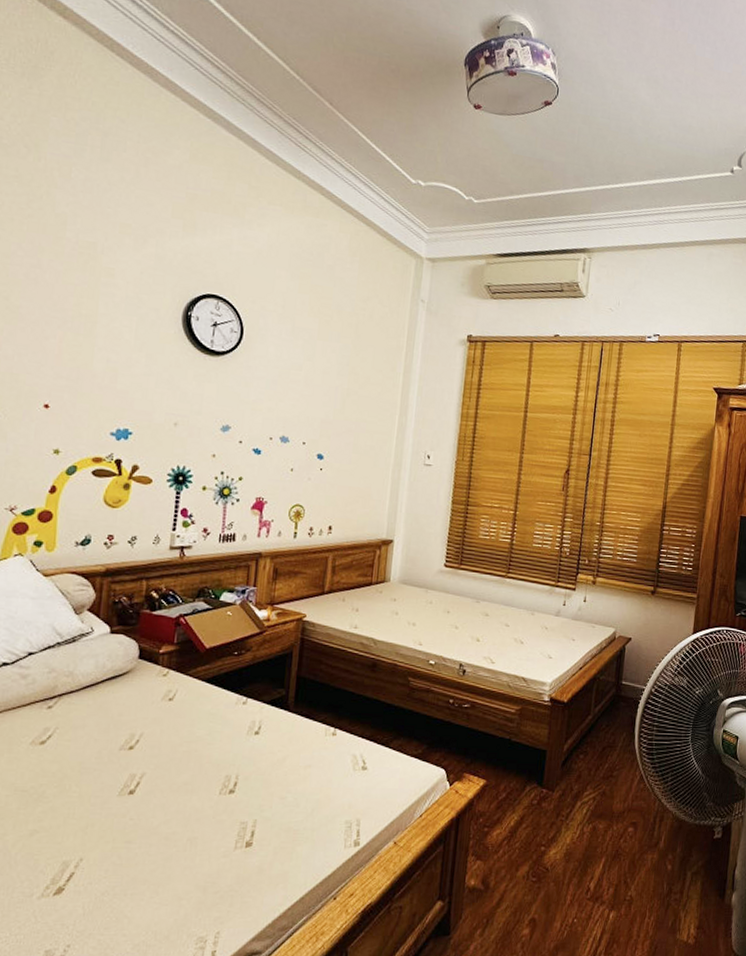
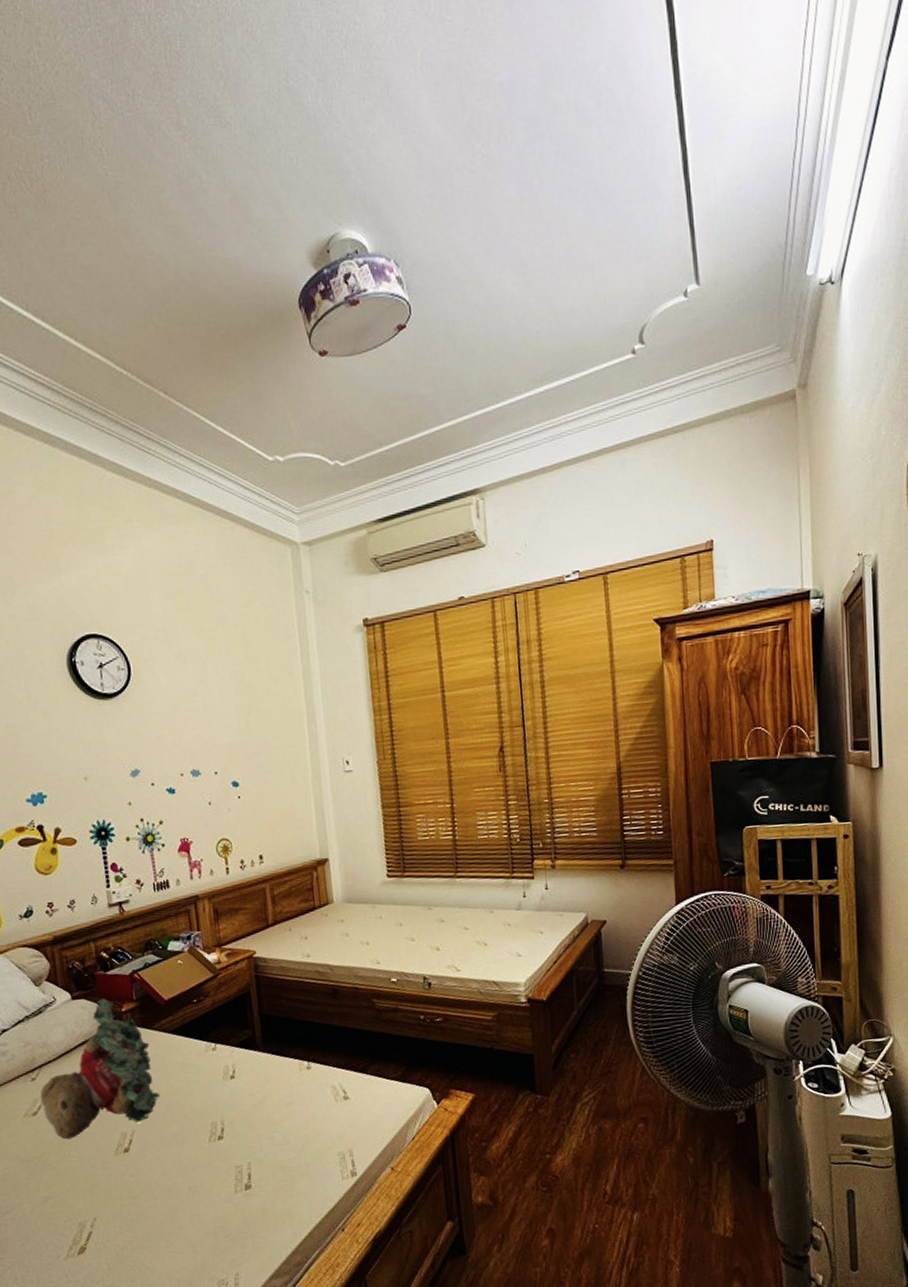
teddy bear: none [52,637,181,774] -> present [40,998,161,1140]

